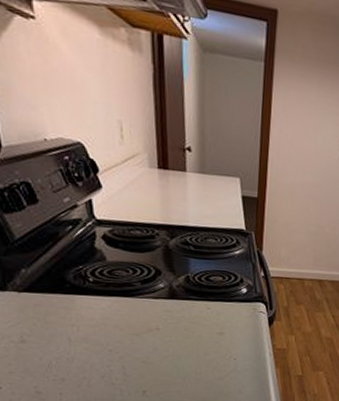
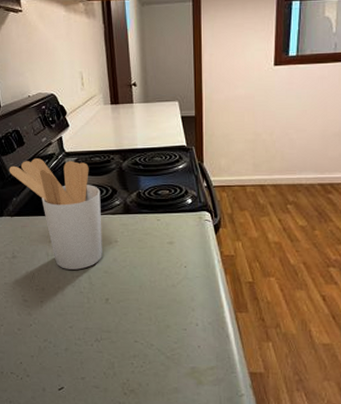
utensil holder: none [14,222,141,359] -> present [9,158,102,270]

